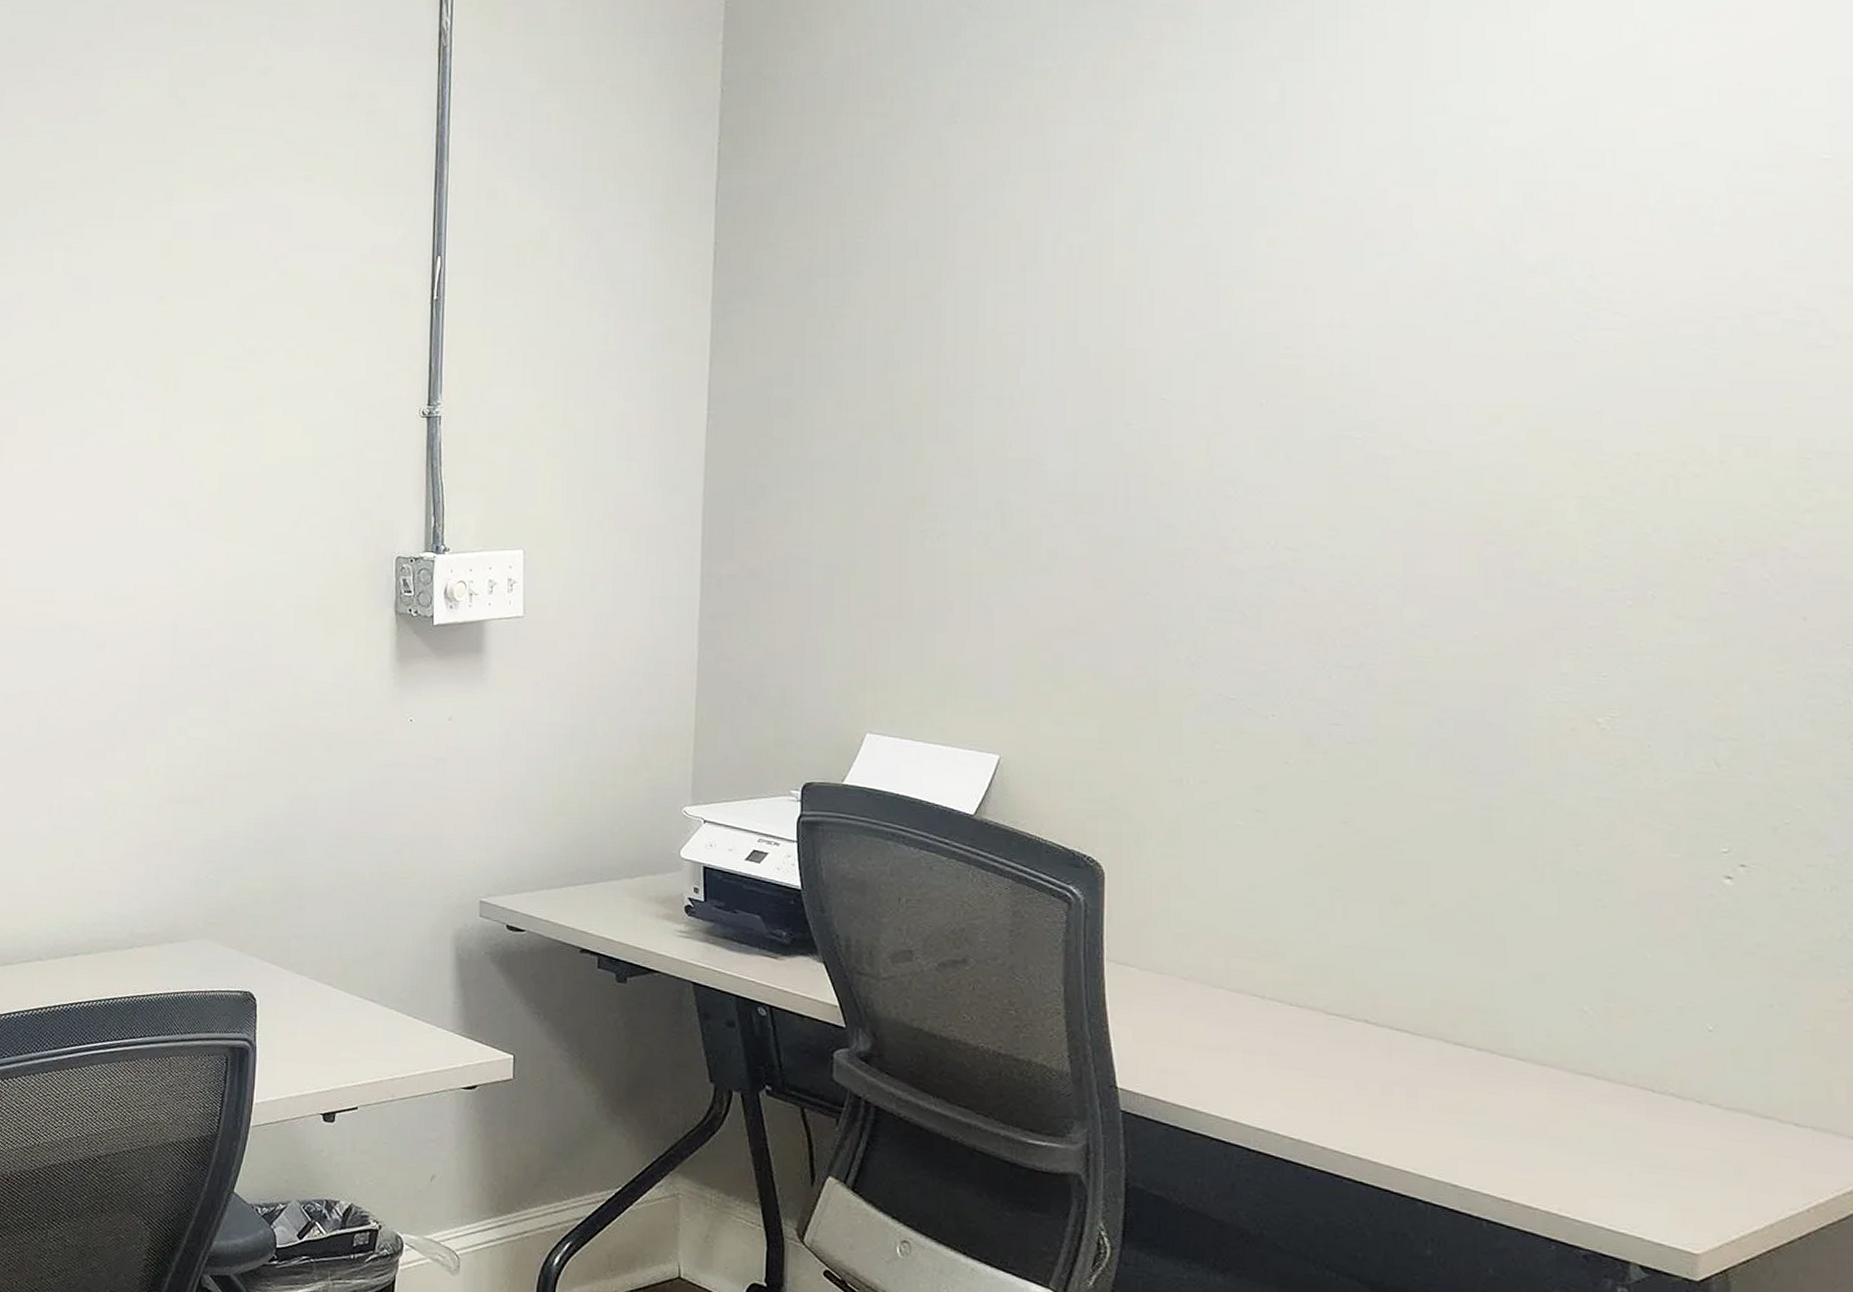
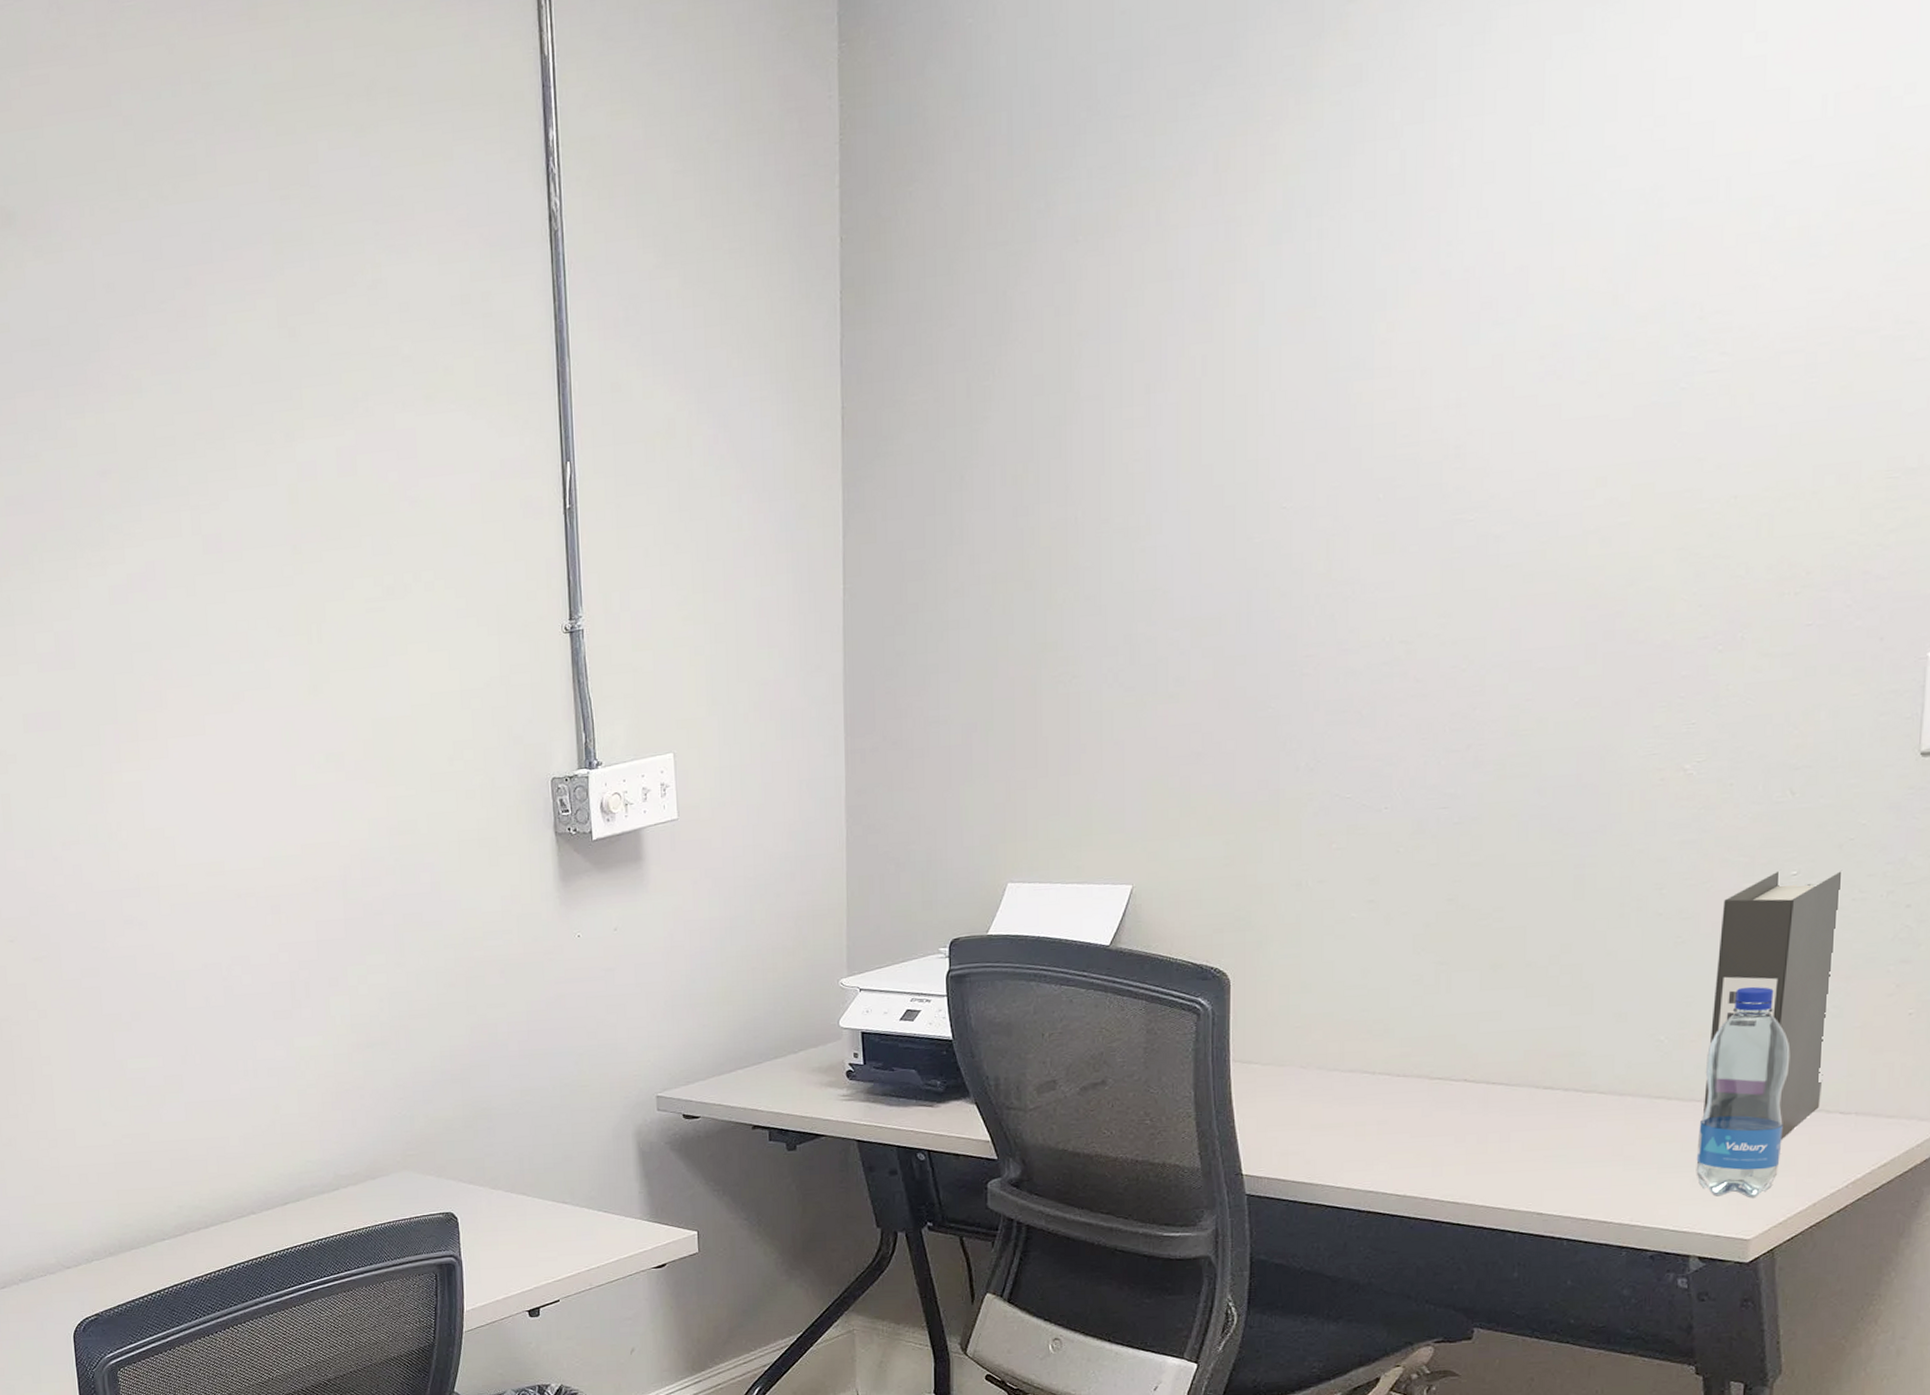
bottle: none [1631,966,1733,1207] -> present [1696,986,1791,1199]
binder: none [1637,845,1779,1144] -> present [1704,870,1843,1139]

